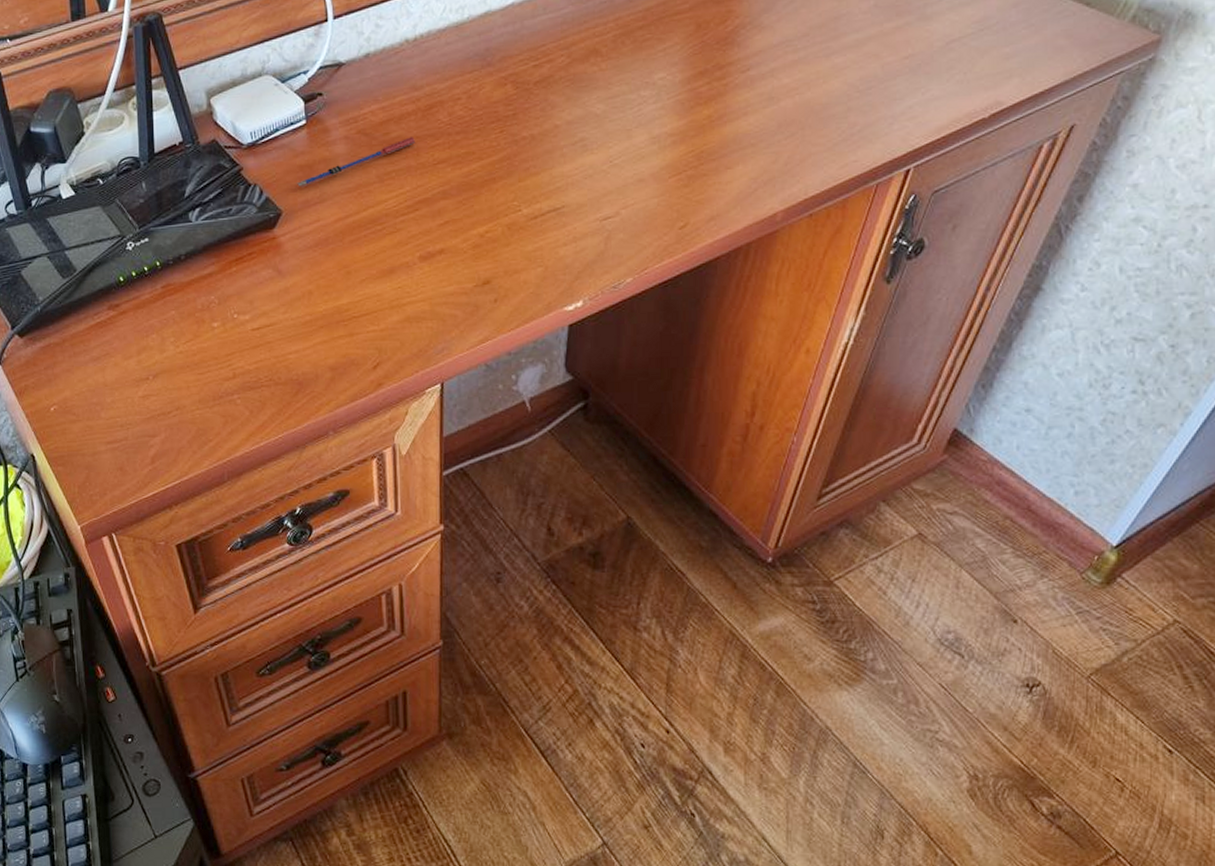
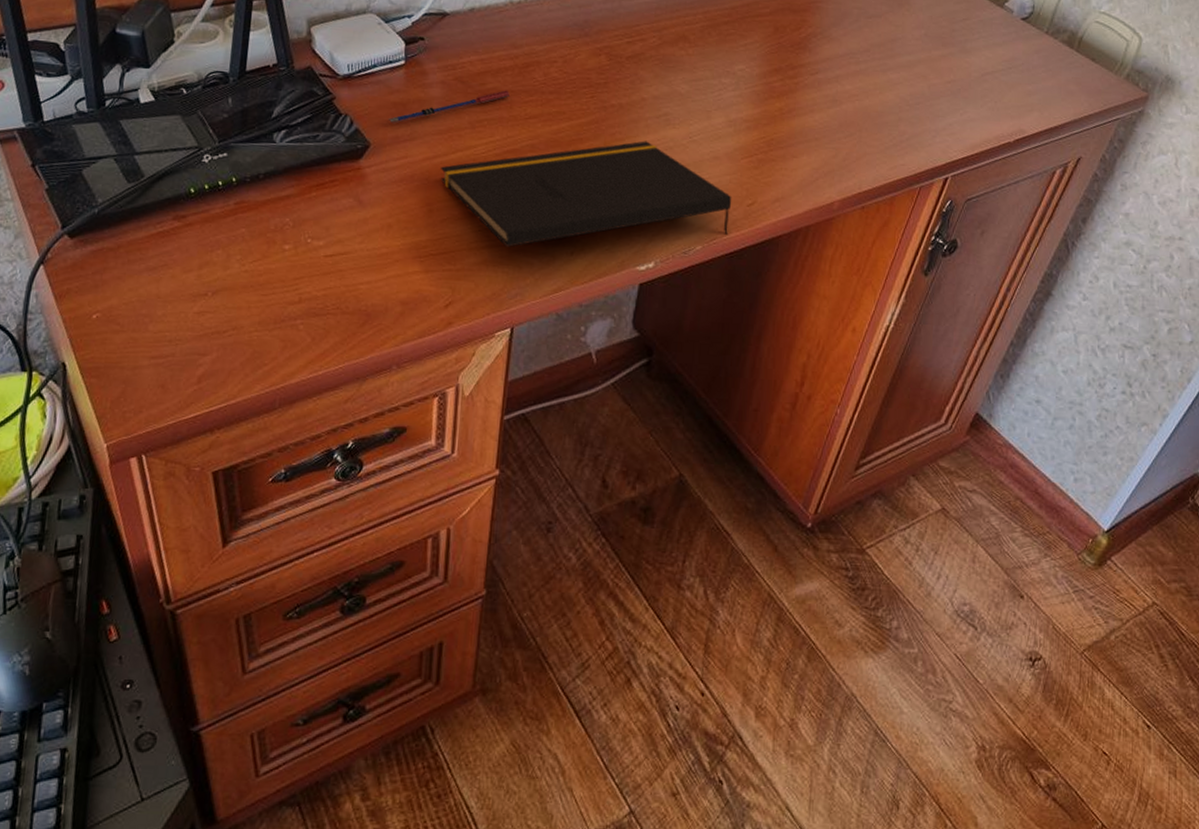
notepad: none [354,171,662,301] -> present [440,141,732,247]

